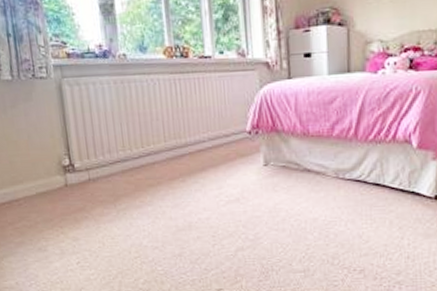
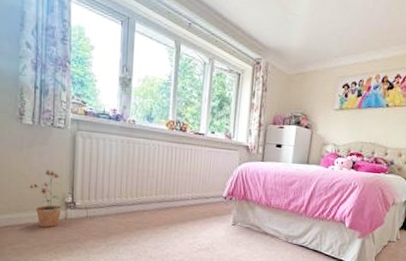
potted plant: none [20,130,61,198] -> present [29,170,62,227]

